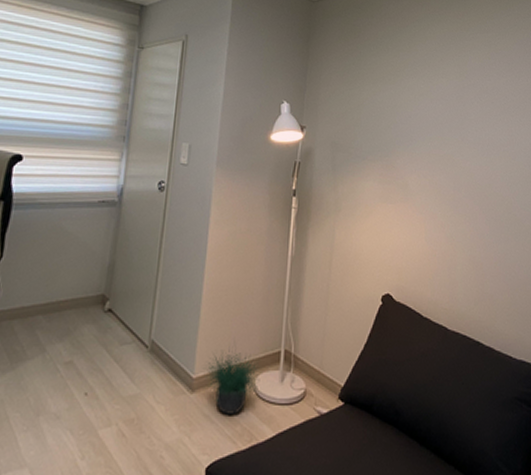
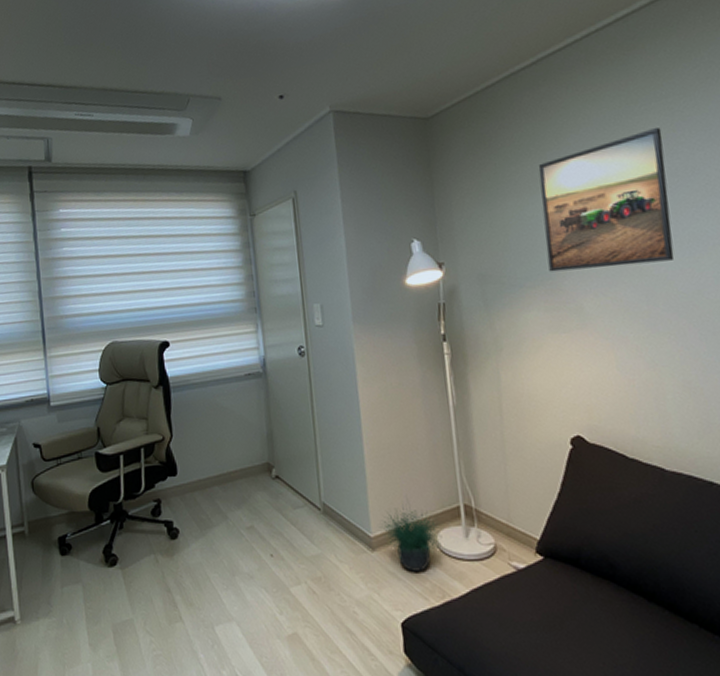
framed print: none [387,52,481,157] -> present [538,127,675,272]

